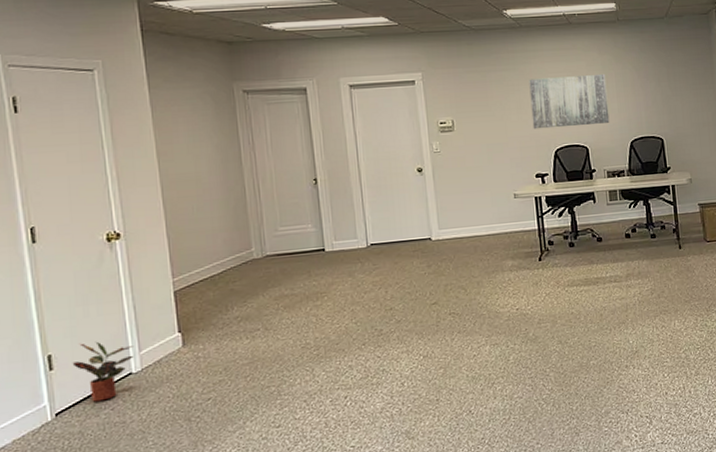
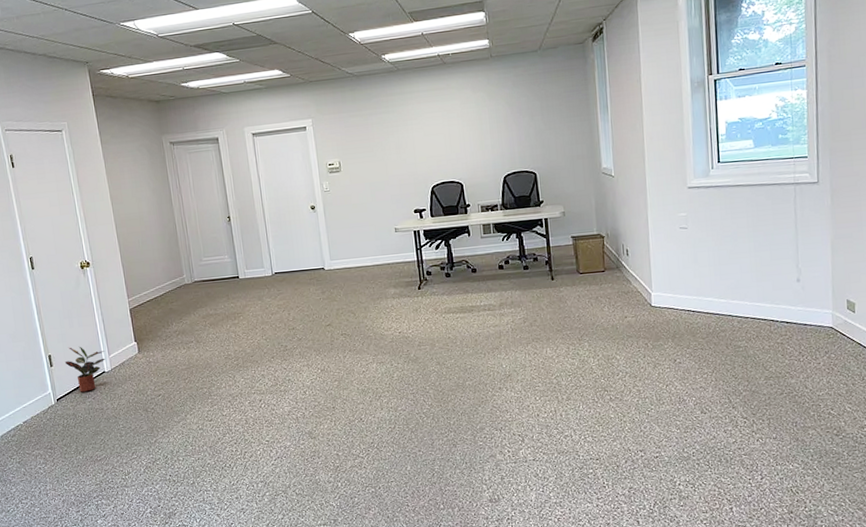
wall art: present [529,73,610,130] -> none [406,111,483,168]

